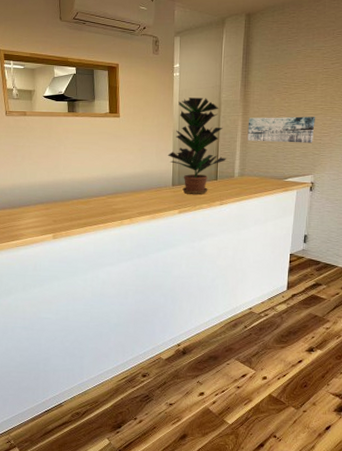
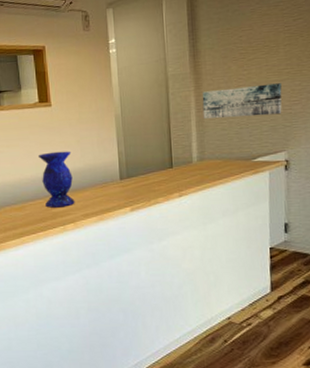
vase: none [105,157,133,205] -> present [39,151,75,208]
potted plant: present [167,98,226,195] -> none [111,74,181,188]

